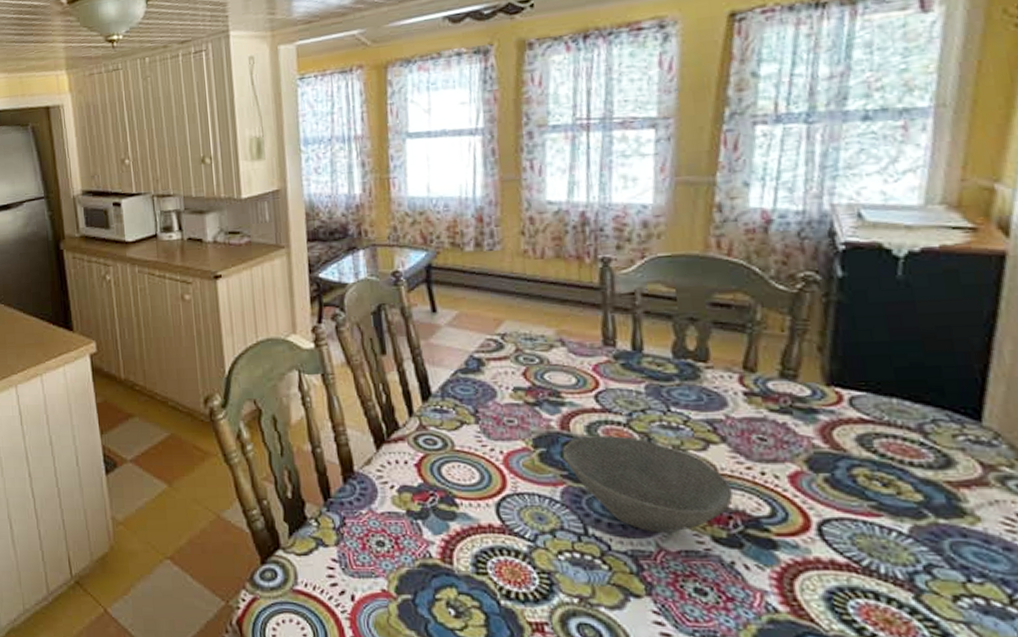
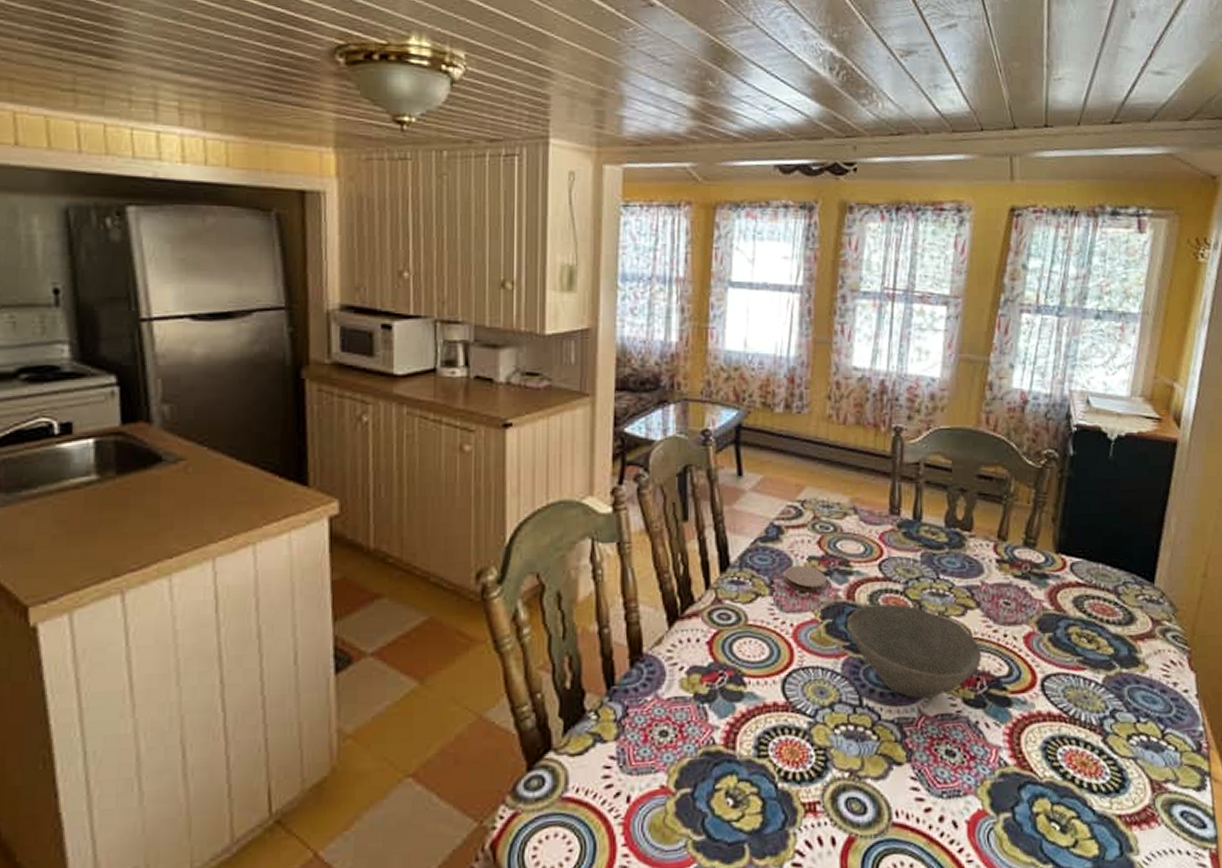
coaster: none [488,396,537,422] -> present [784,565,827,593]

